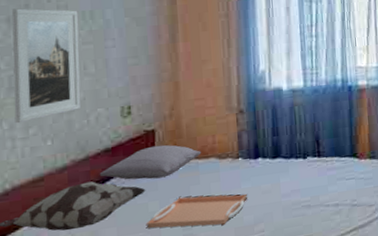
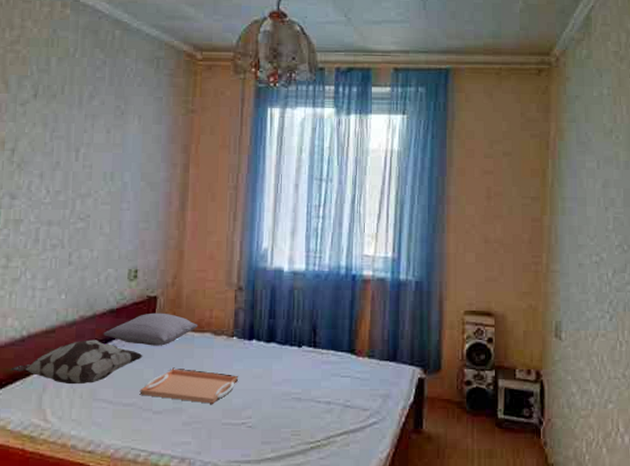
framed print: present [11,8,81,124] -> none [37,165,101,275]

